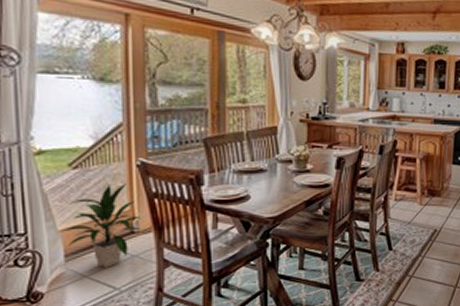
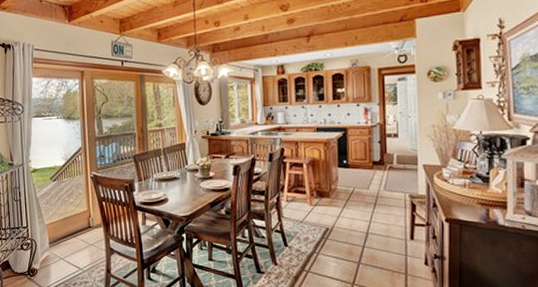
indoor plant: present [61,182,142,268] -> none [47,190,95,253]

